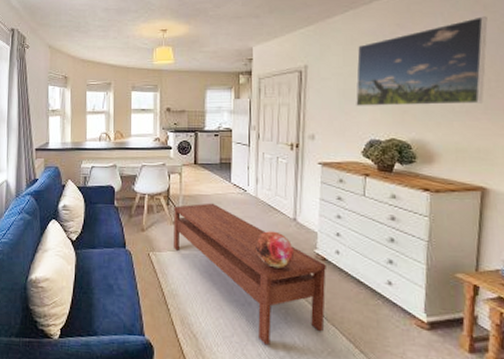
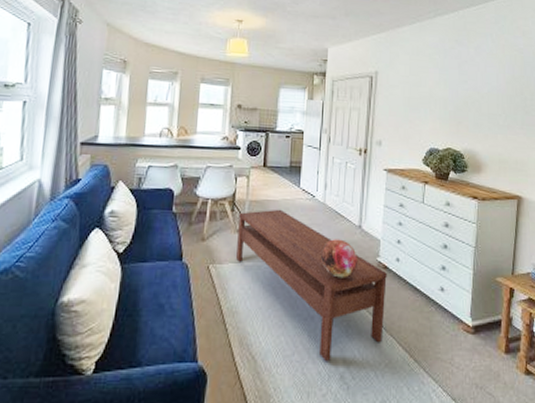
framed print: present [356,16,488,106] -> none [419,41,525,119]

